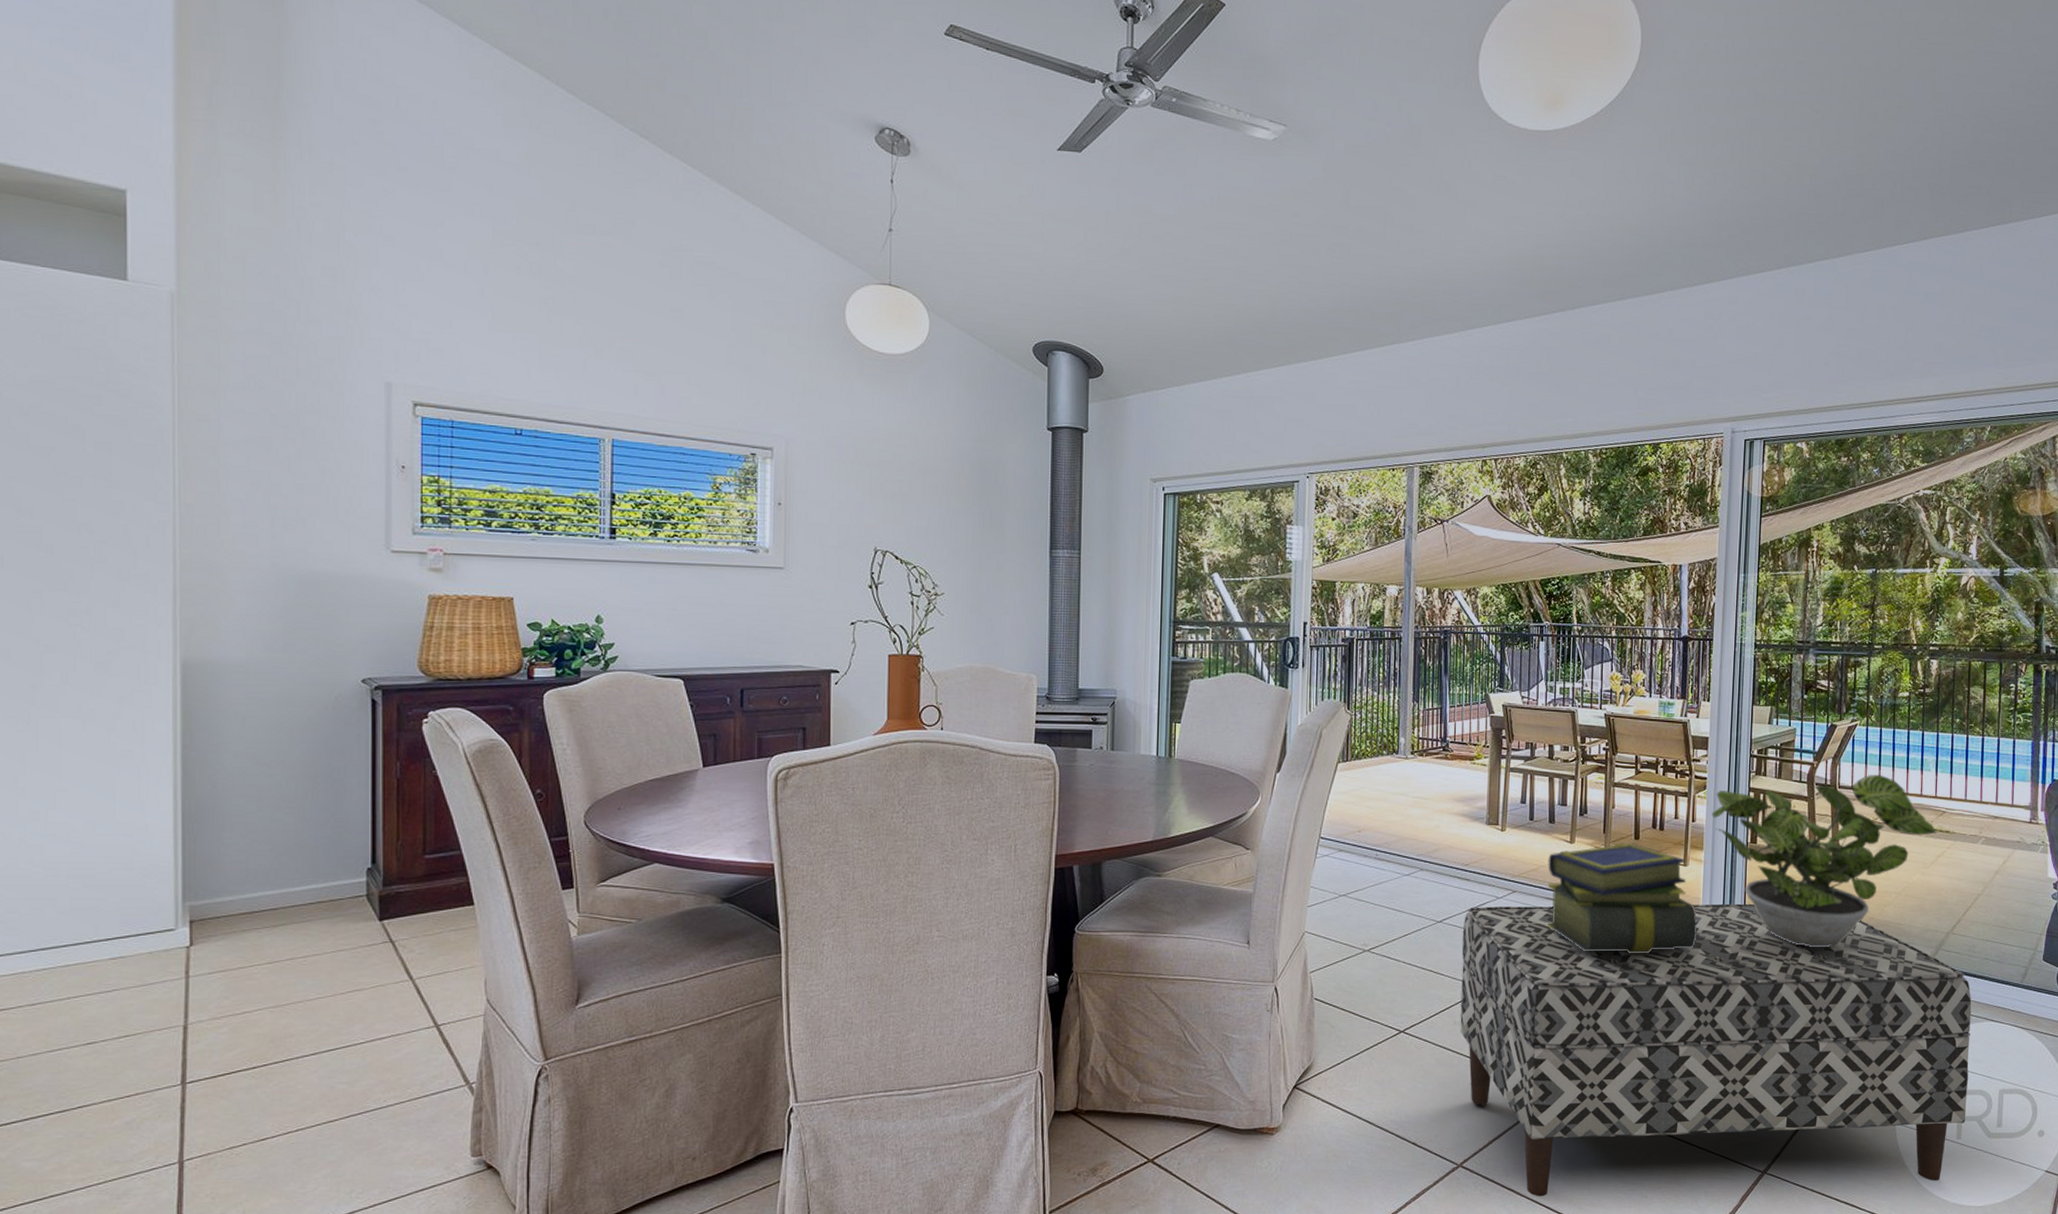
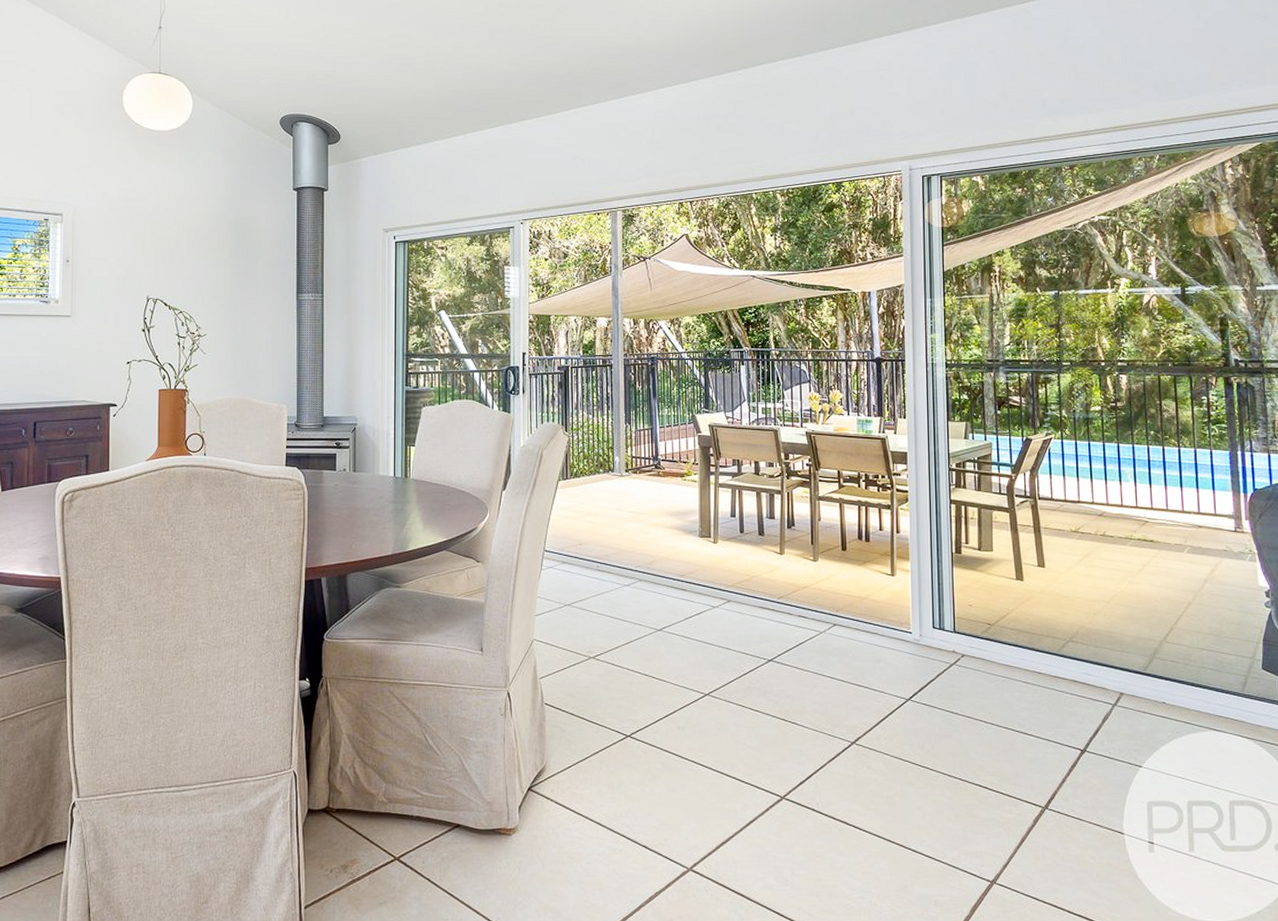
bench: present [1460,903,1972,1197] -> none [681,612,1197,903]
stack of books: present [1547,843,1697,954] -> none [760,554,908,662]
potted plant: present [1712,774,1937,948] -> none [915,485,1141,656]

